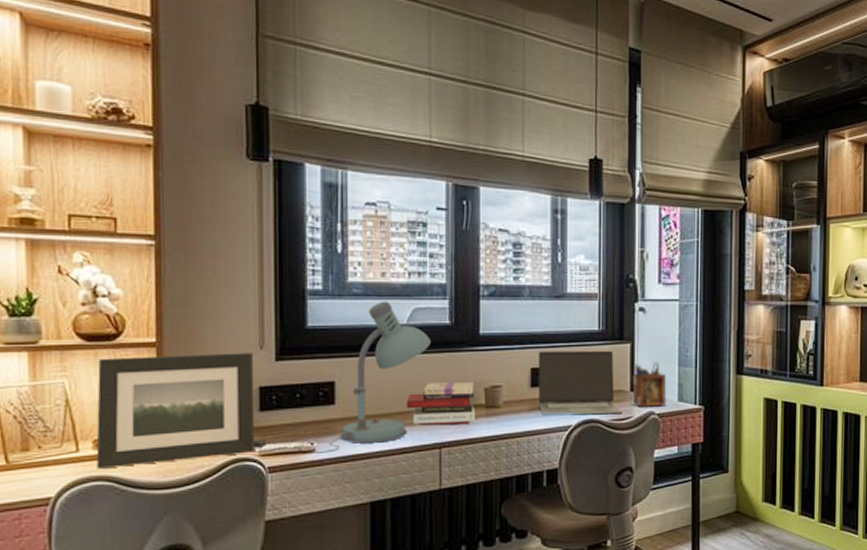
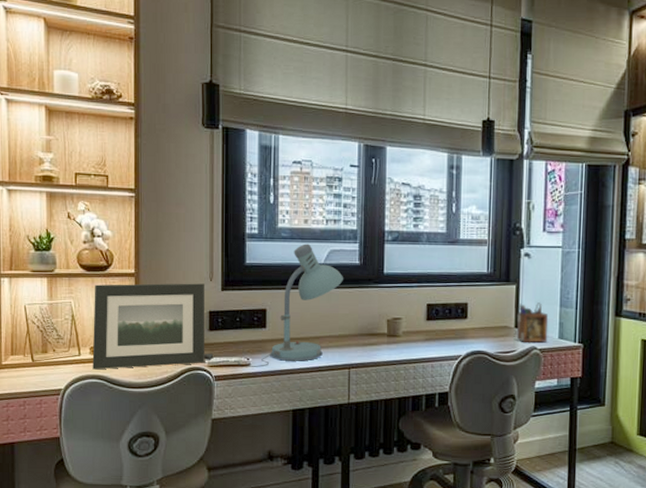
books: present [407,382,476,426] -> none [323,313,380,350]
laptop: present [538,350,623,416] -> none [433,289,507,348]

